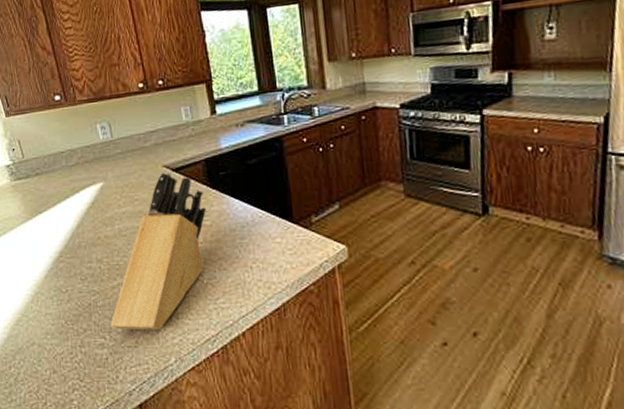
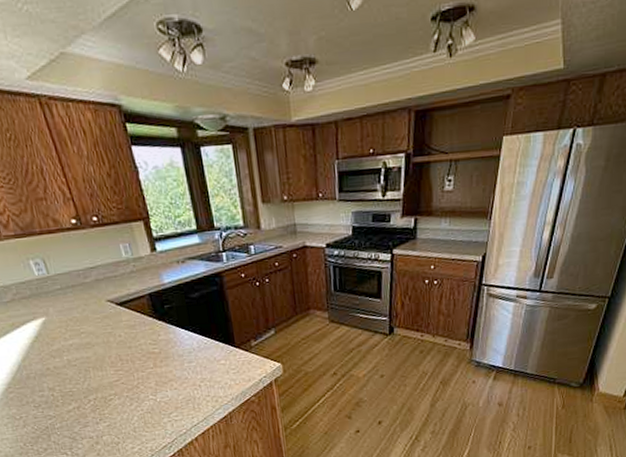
knife block: present [110,172,206,330] -> none [70,306,155,446]

